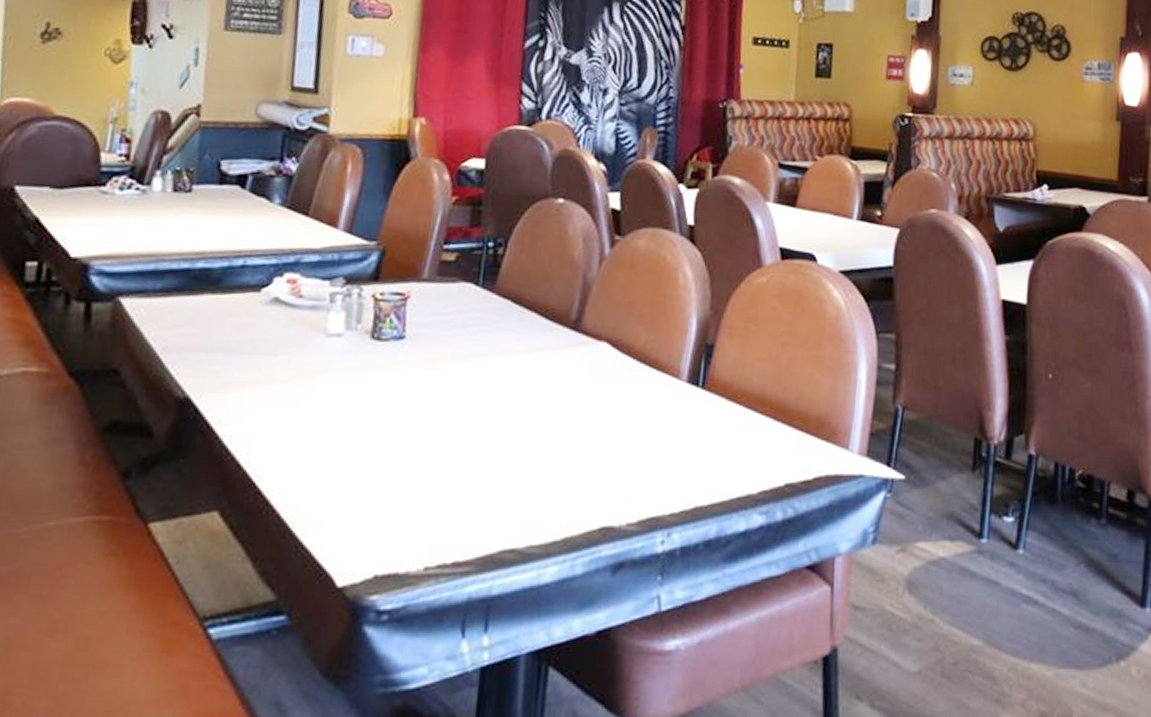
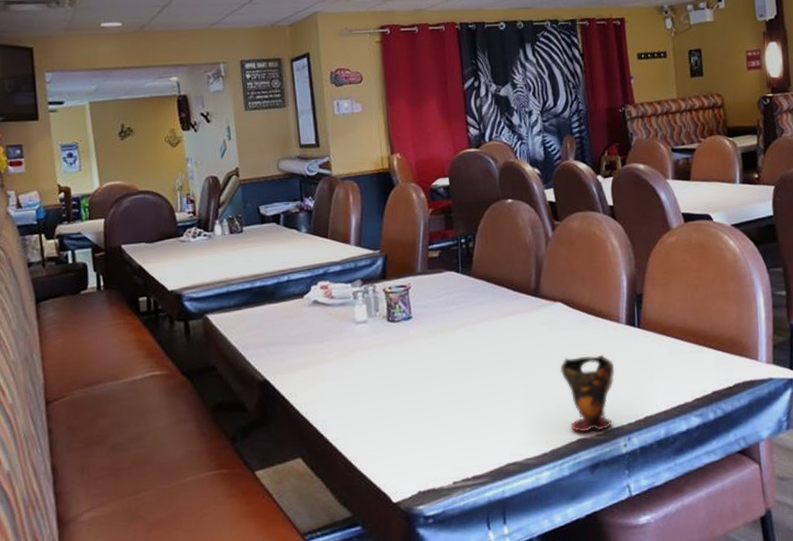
cup: none [591,417,664,519] -> present [560,354,615,433]

